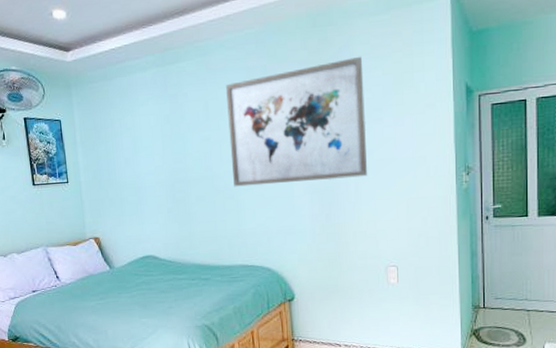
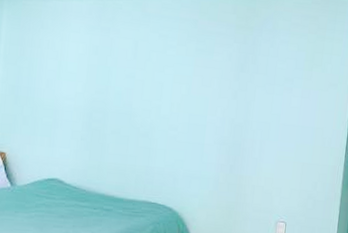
wall art: present [225,56,368,187] -> none [150,29,282,137]

